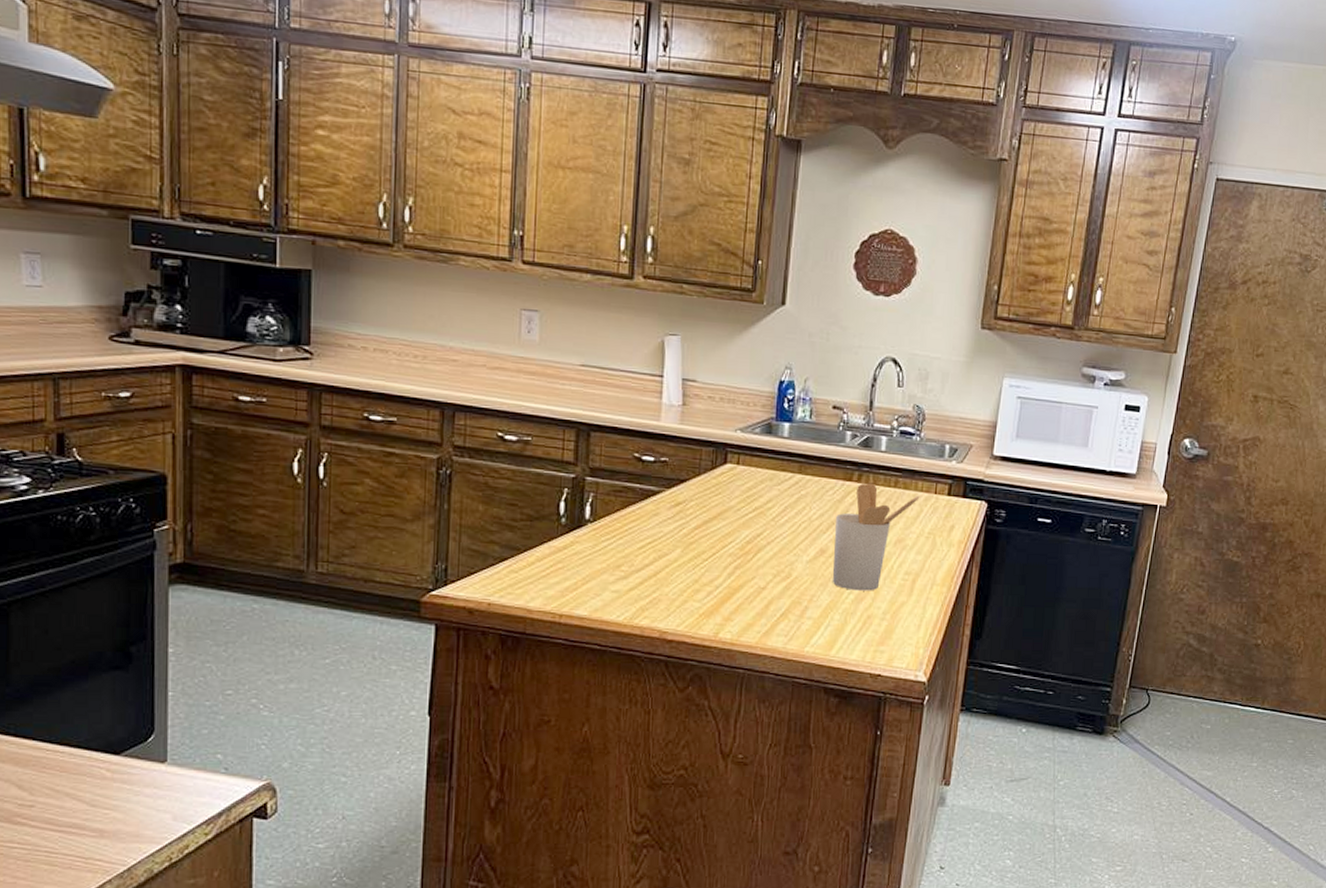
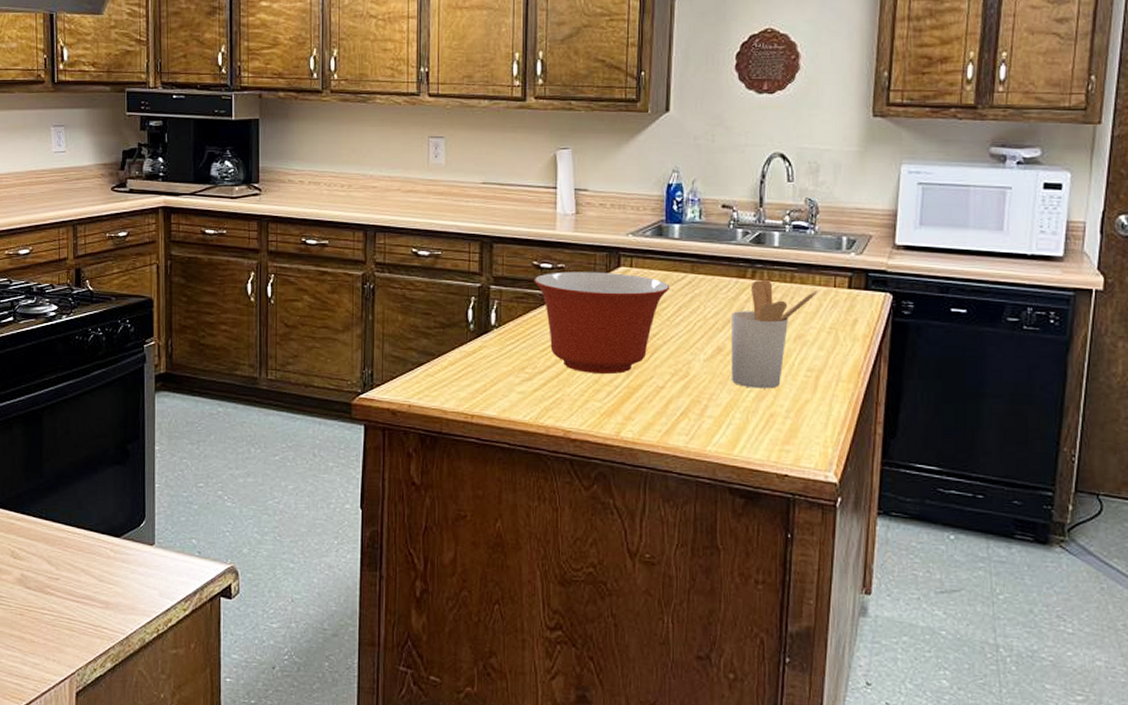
mixing bowl: none [634,465,777,574] -> present [534,271,670,375]

